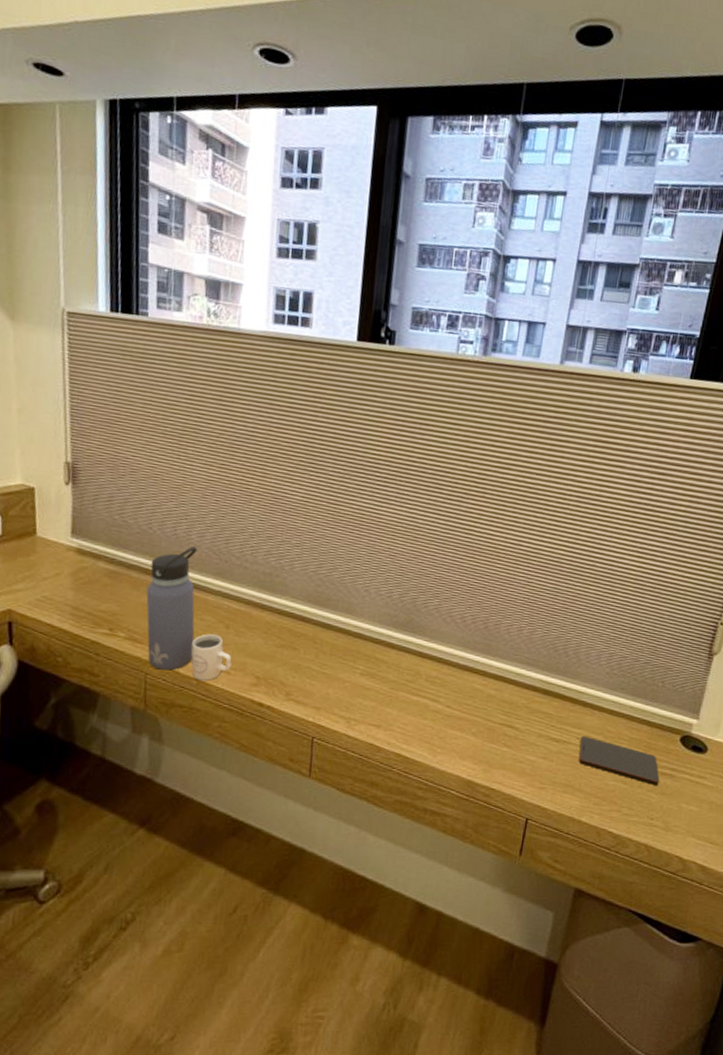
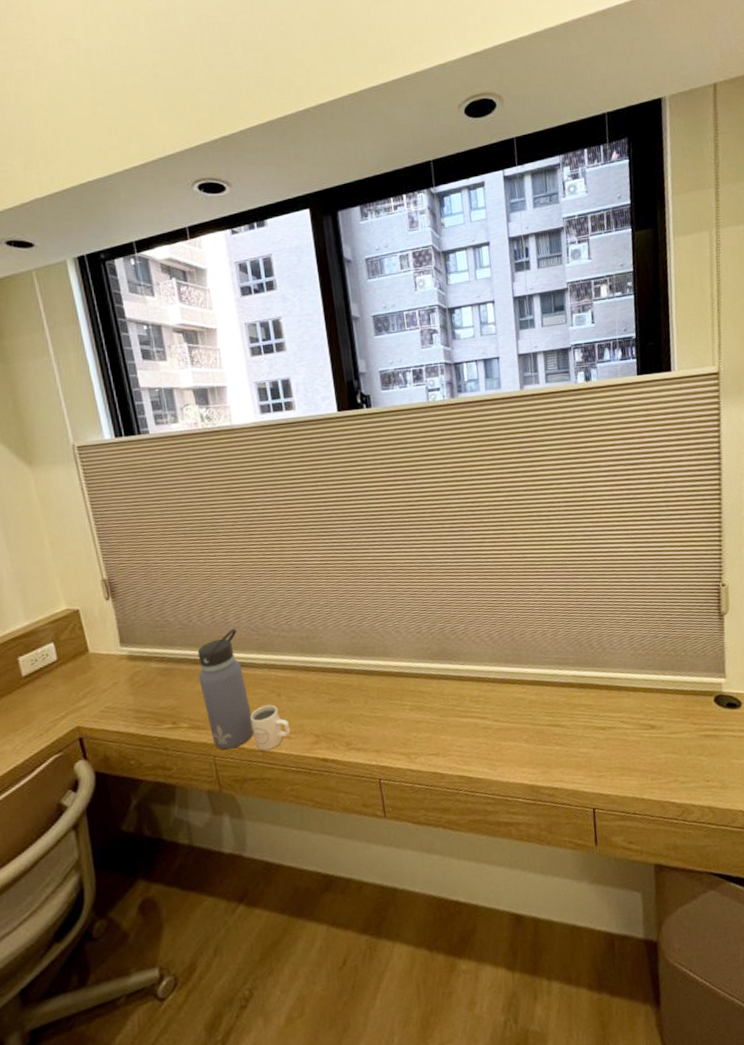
phone: present [579,735,660,785] -> none [623,717,706,749]

